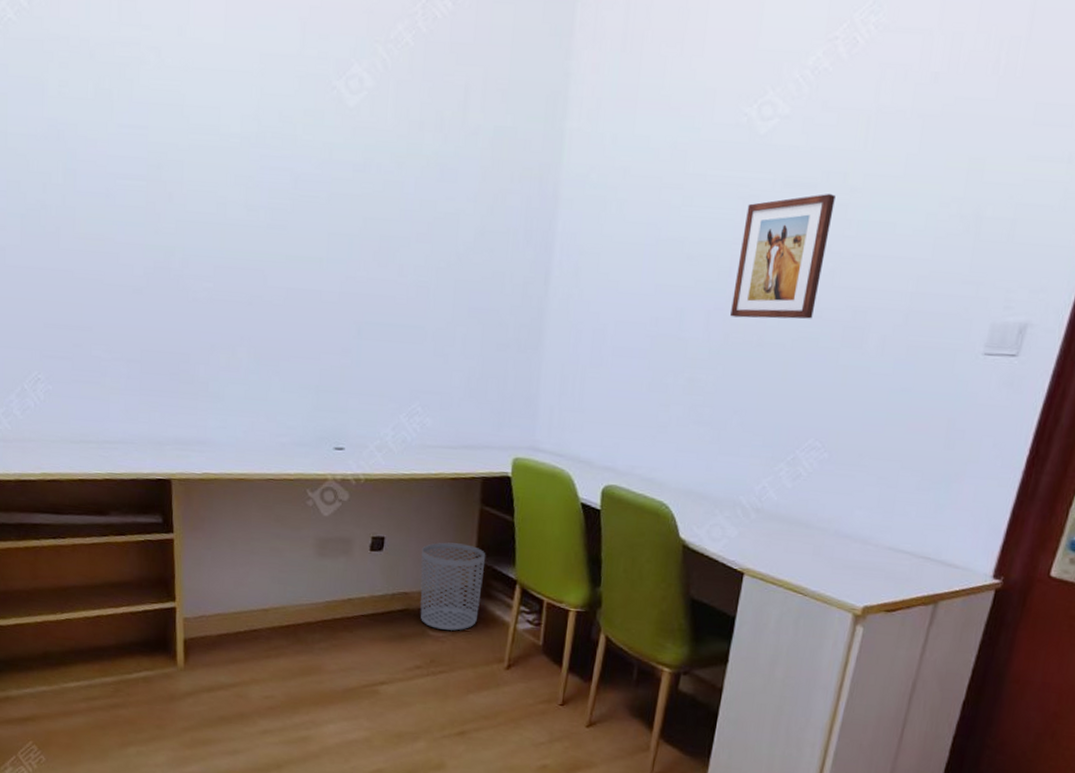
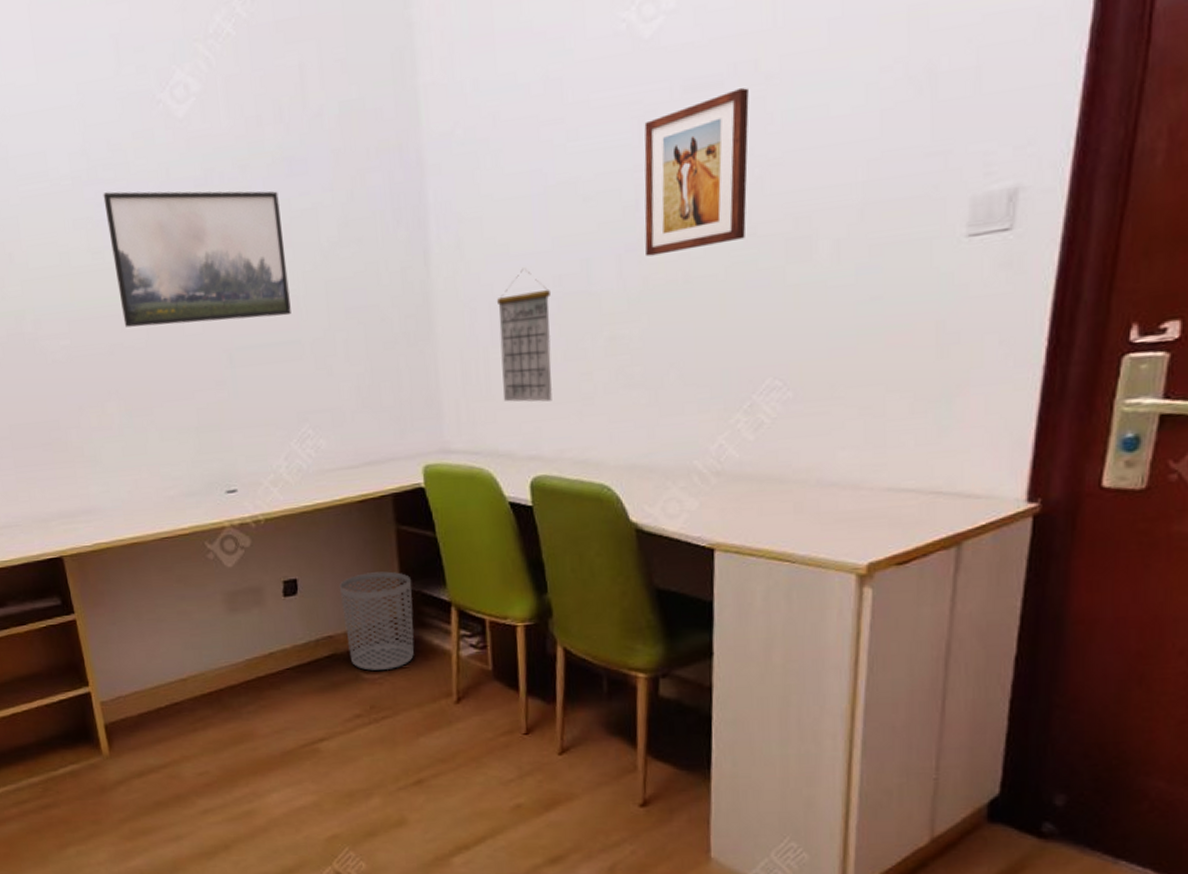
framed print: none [266,158,427,303] -> present [103,191,291,327]
calendar: none [591,304,647,423] -> present [497,268,552,402]

